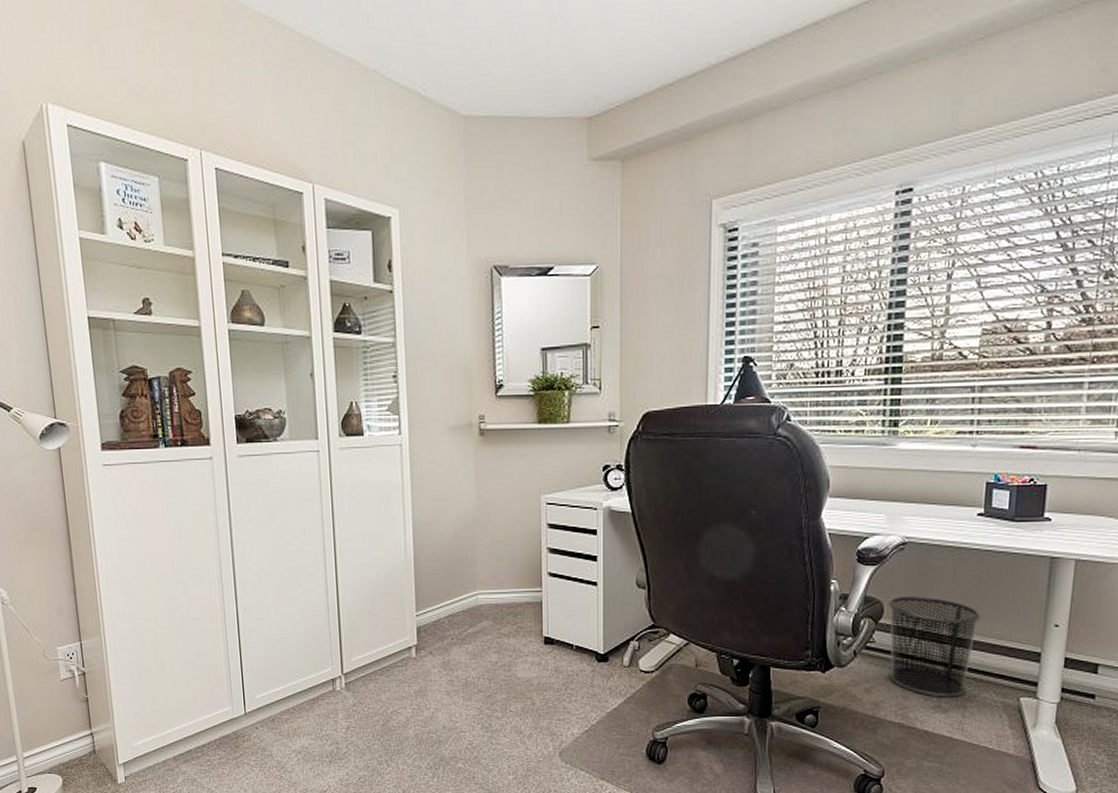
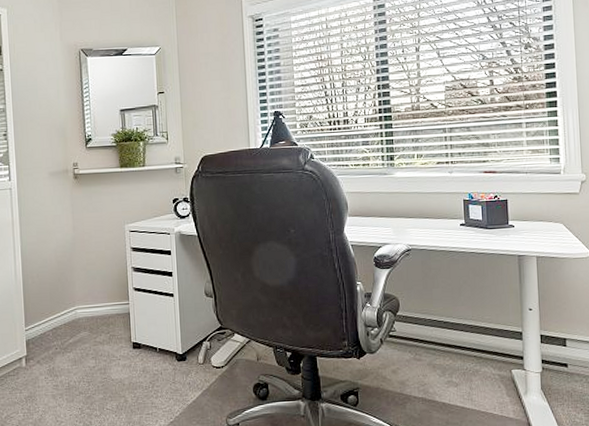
waste bin: present [887,596,981,697] -> none [402,291,474,374]

